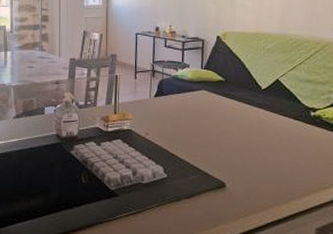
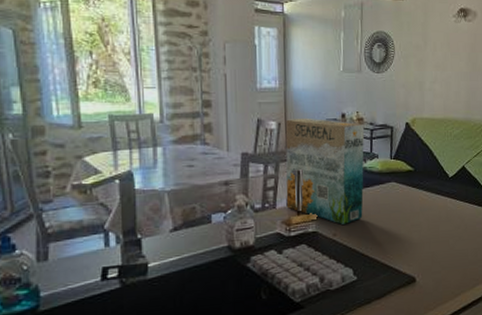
cereal box: none [105,30,177,125] -> present [285,117,365,224]

